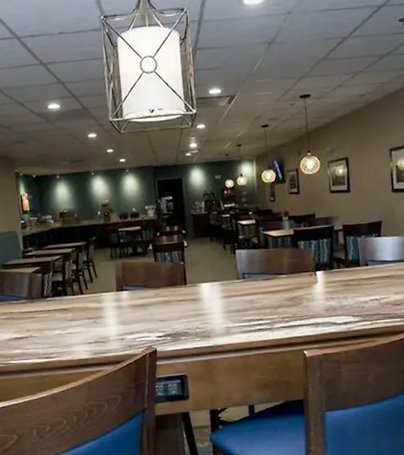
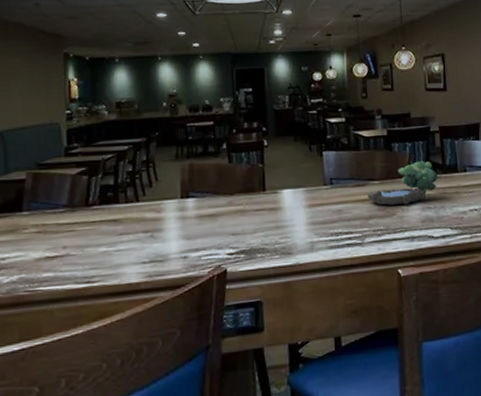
plant: none [276,256,341,296] -> present [368,161,438,205]

